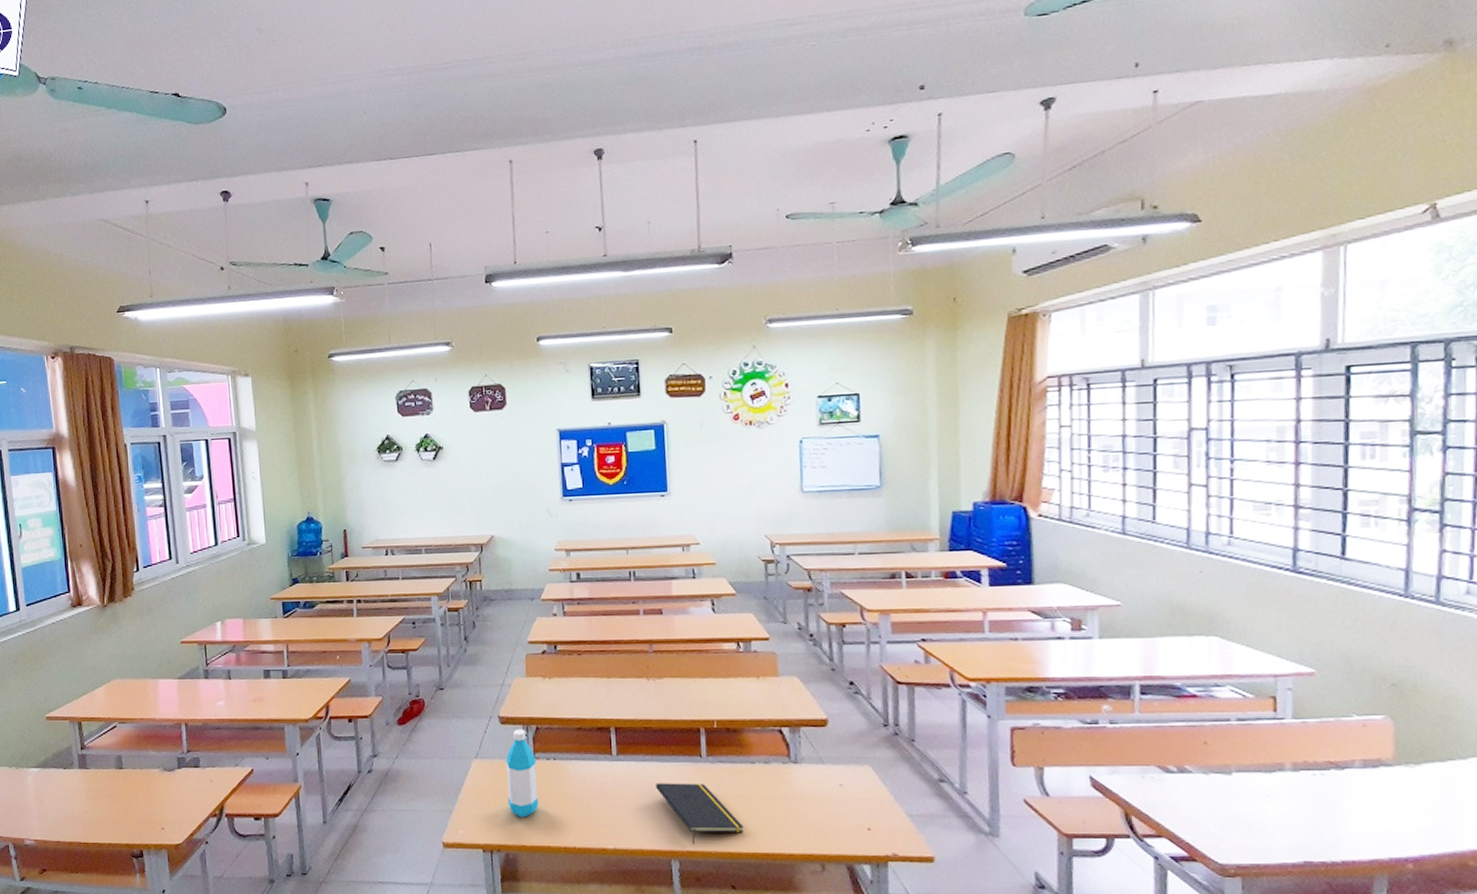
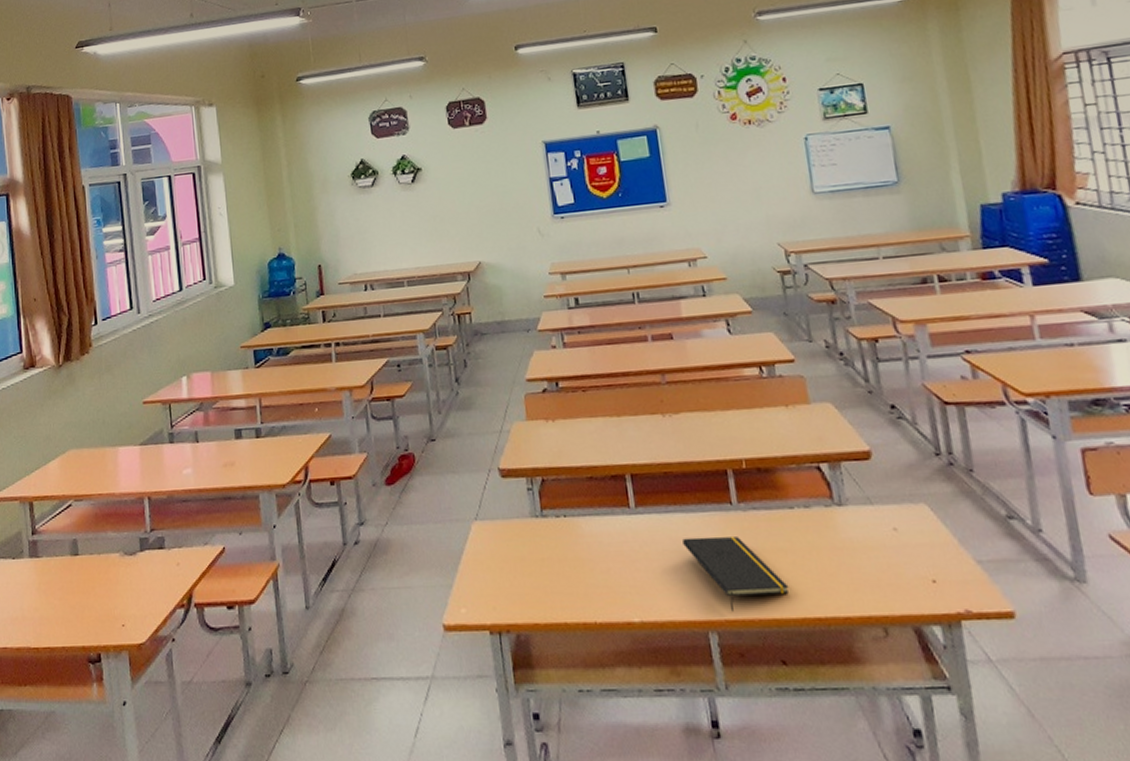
water bottle: present [506,729,538,817] -> none [510,482,550,589]

